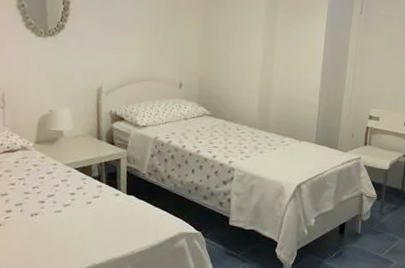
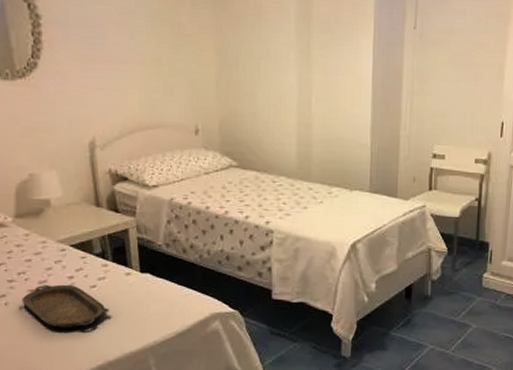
serving tray: none [33,198,100,235] -> present [21,284,109,328]

